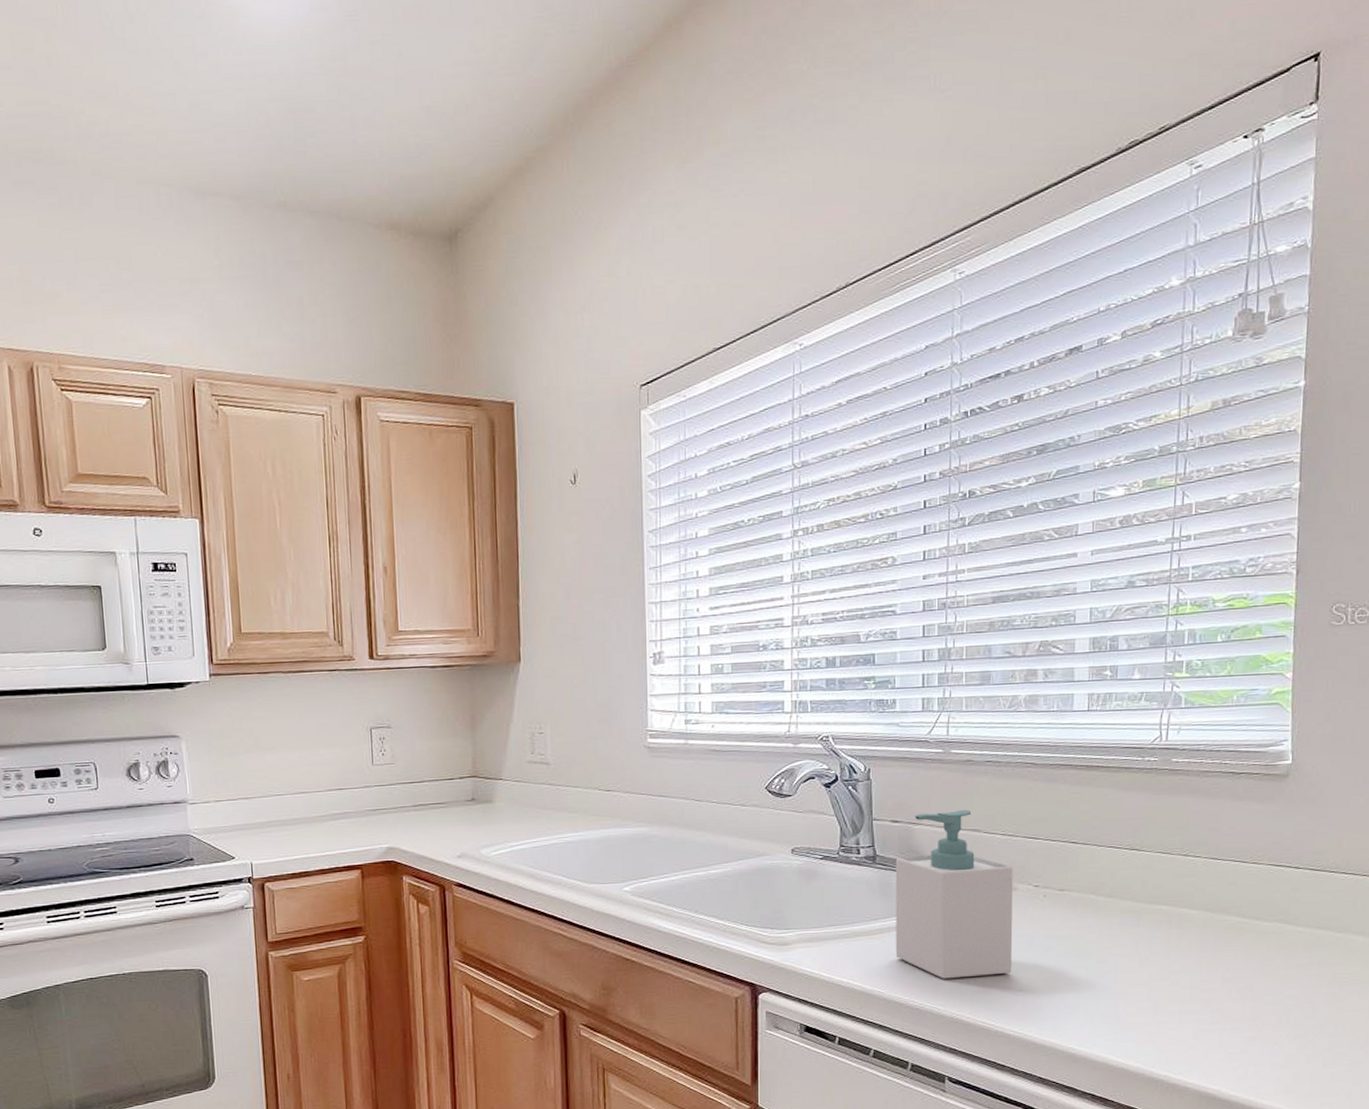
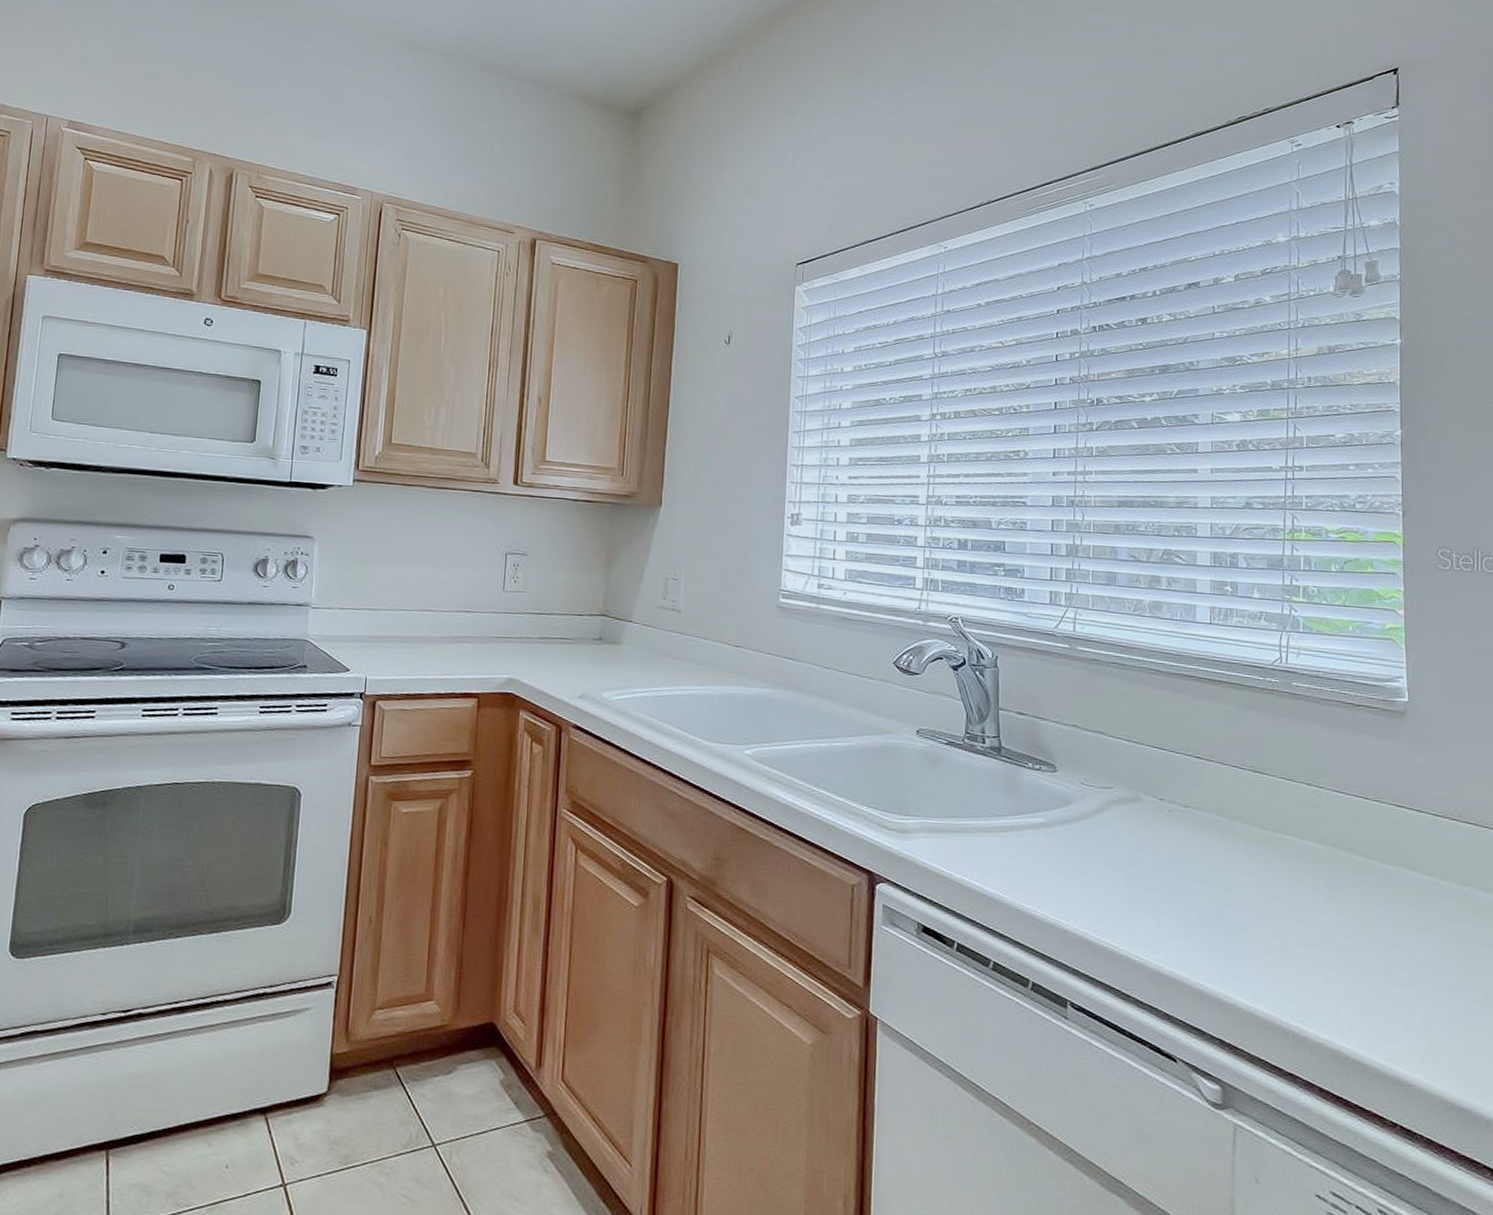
soap bottle: present [895,809,1013,979] -> none [1018,708,1138,892]

